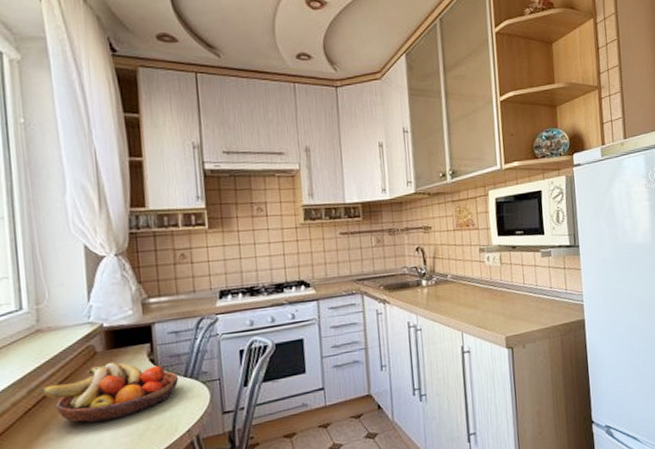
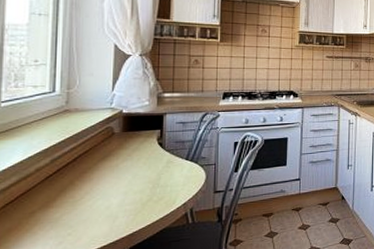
fruit bowl: present [41,361,179,424] -> none [63,142,181,192]

